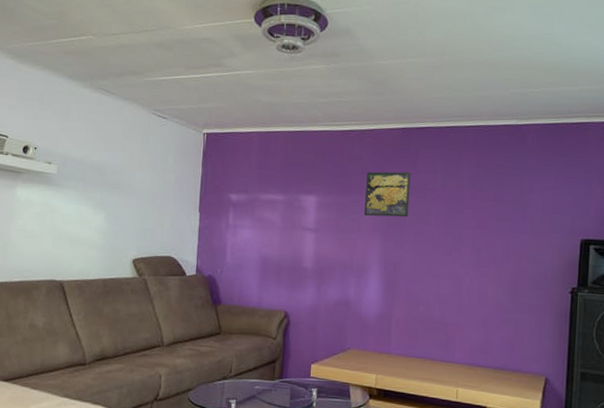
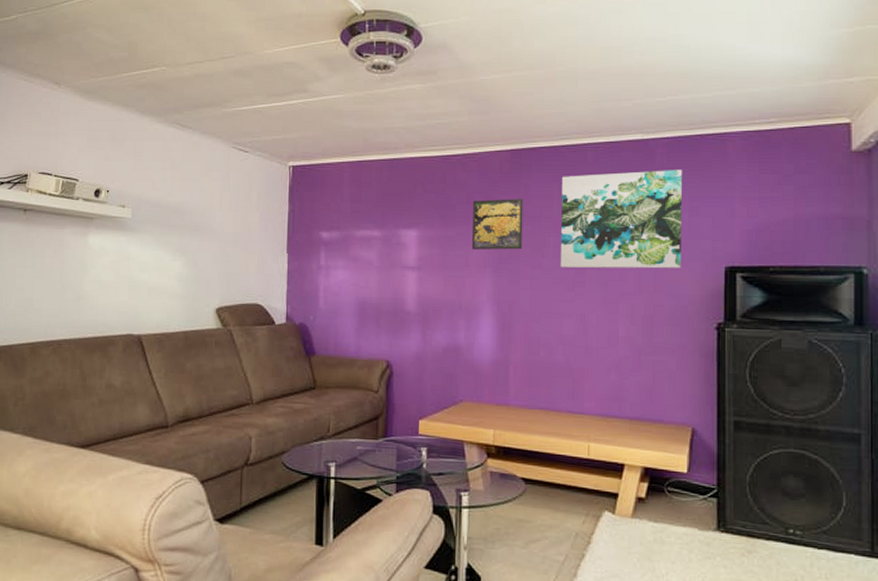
wall art: none [440,152,549,239] -> present [560,170,682,269]

